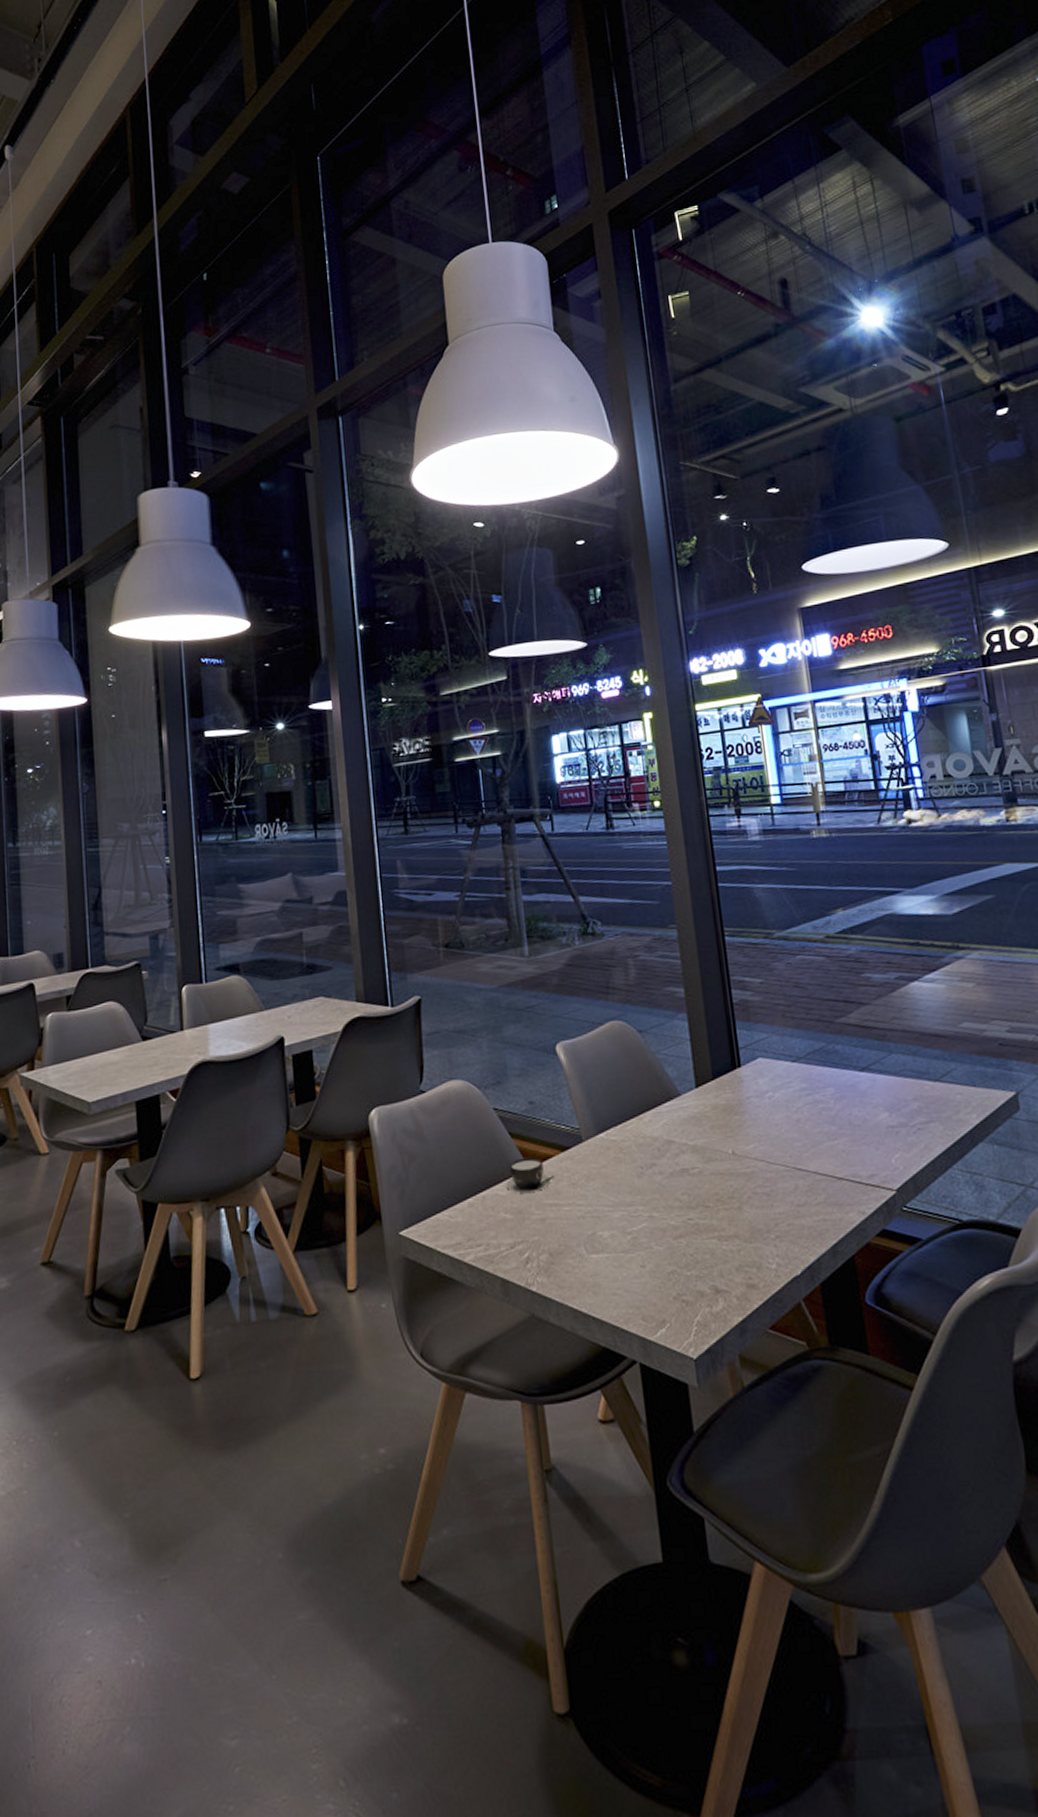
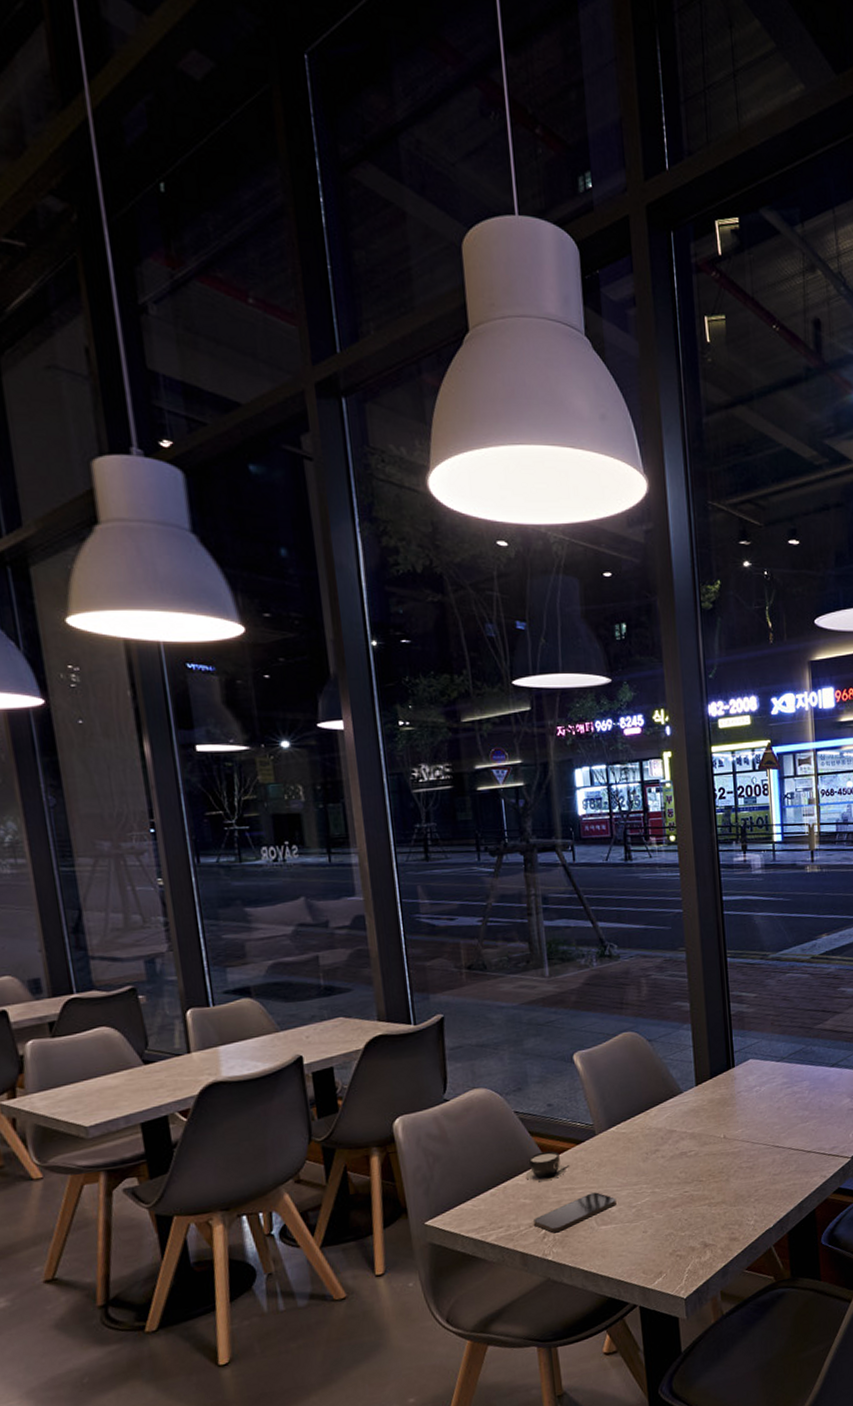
smartphone: none [515,1211,609,1258] -> present [534,1192,617,1233]

